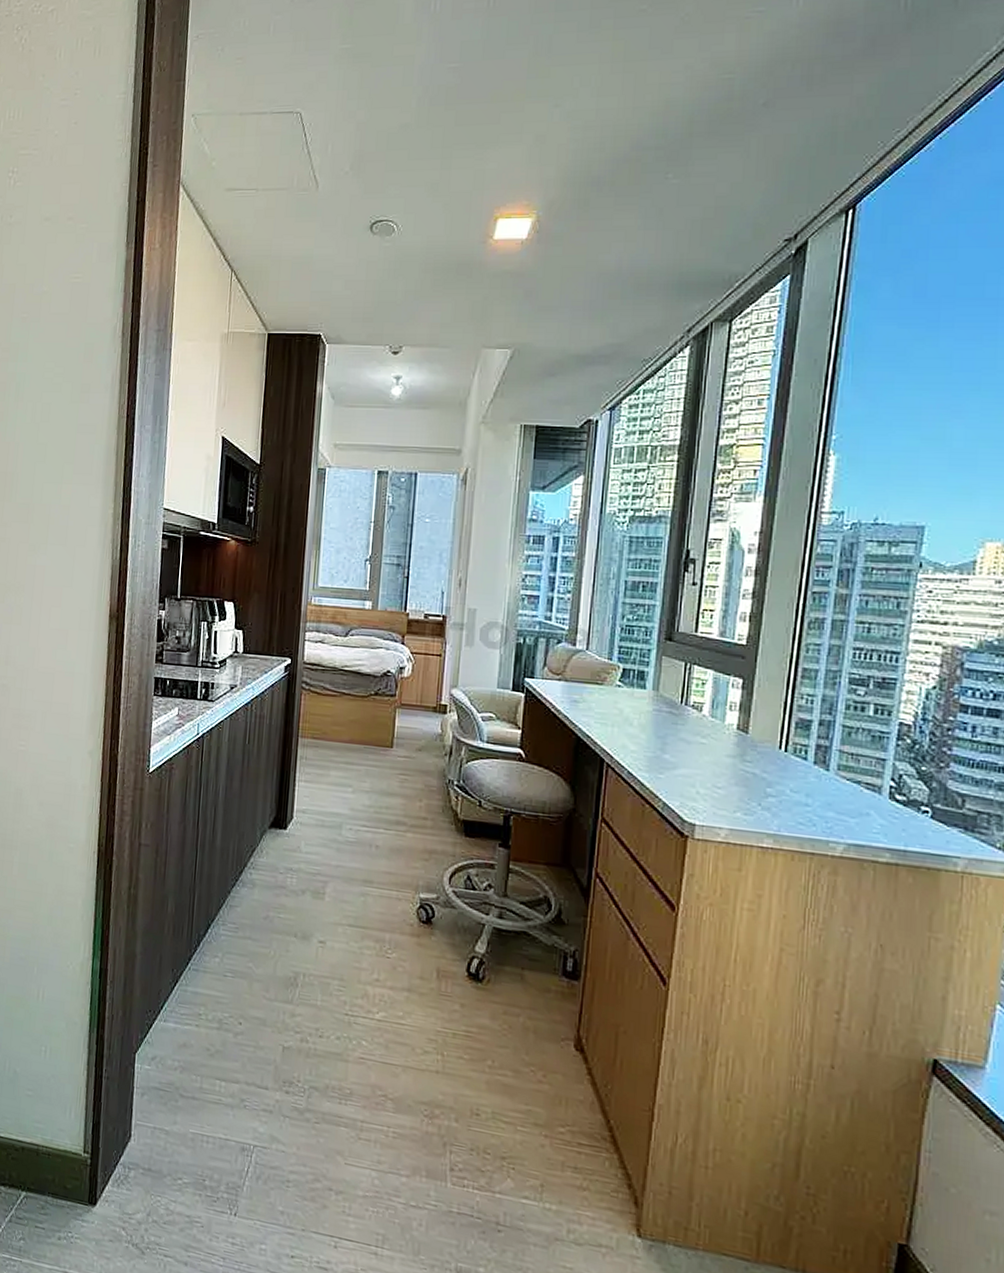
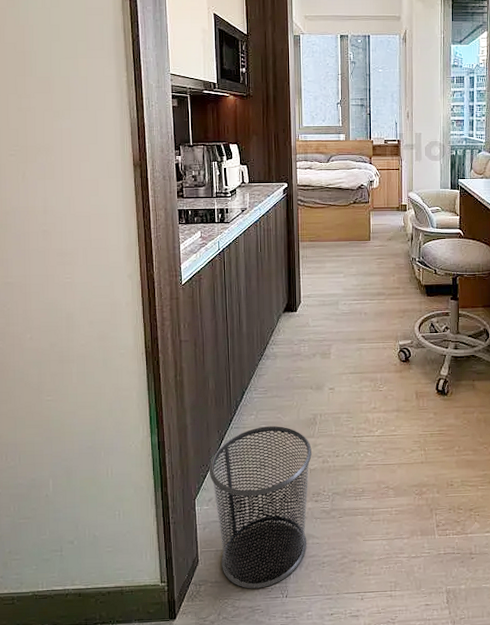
waste bin: none [156,975,288,1195] -> present [209,425,312,589]

